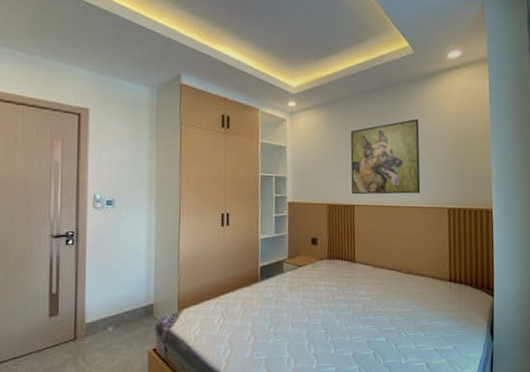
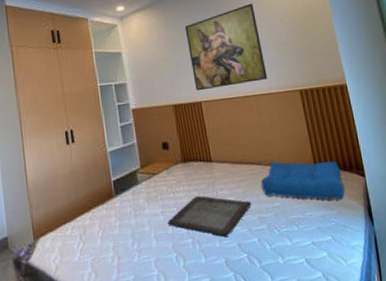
serving tray: none [305,291,386,332] -> present [167,195,252,237]
seat cushion: none [397,271,473,314] -> present [261,161,345,200]

